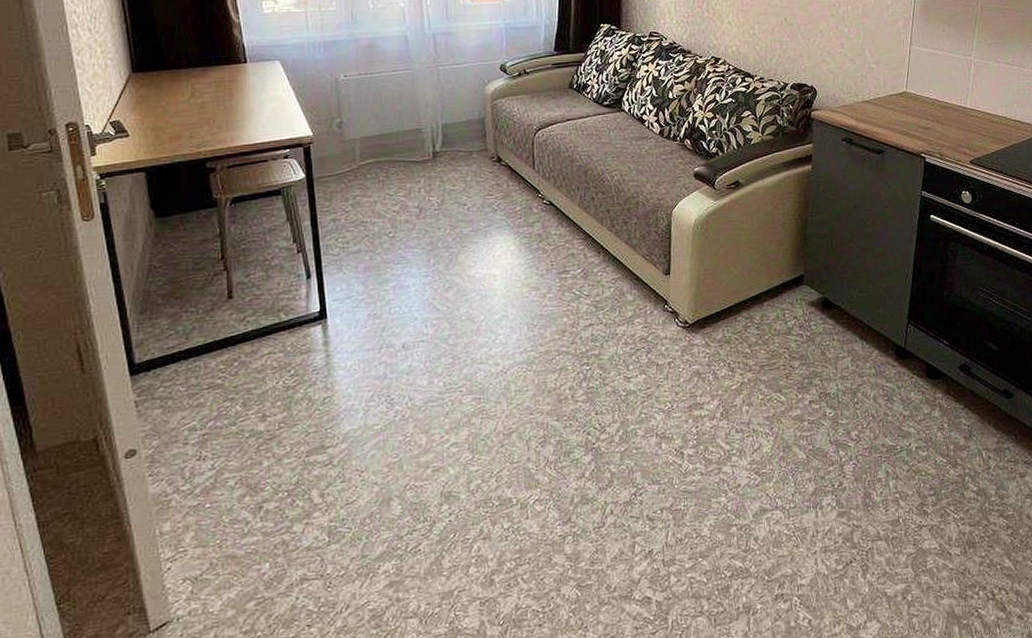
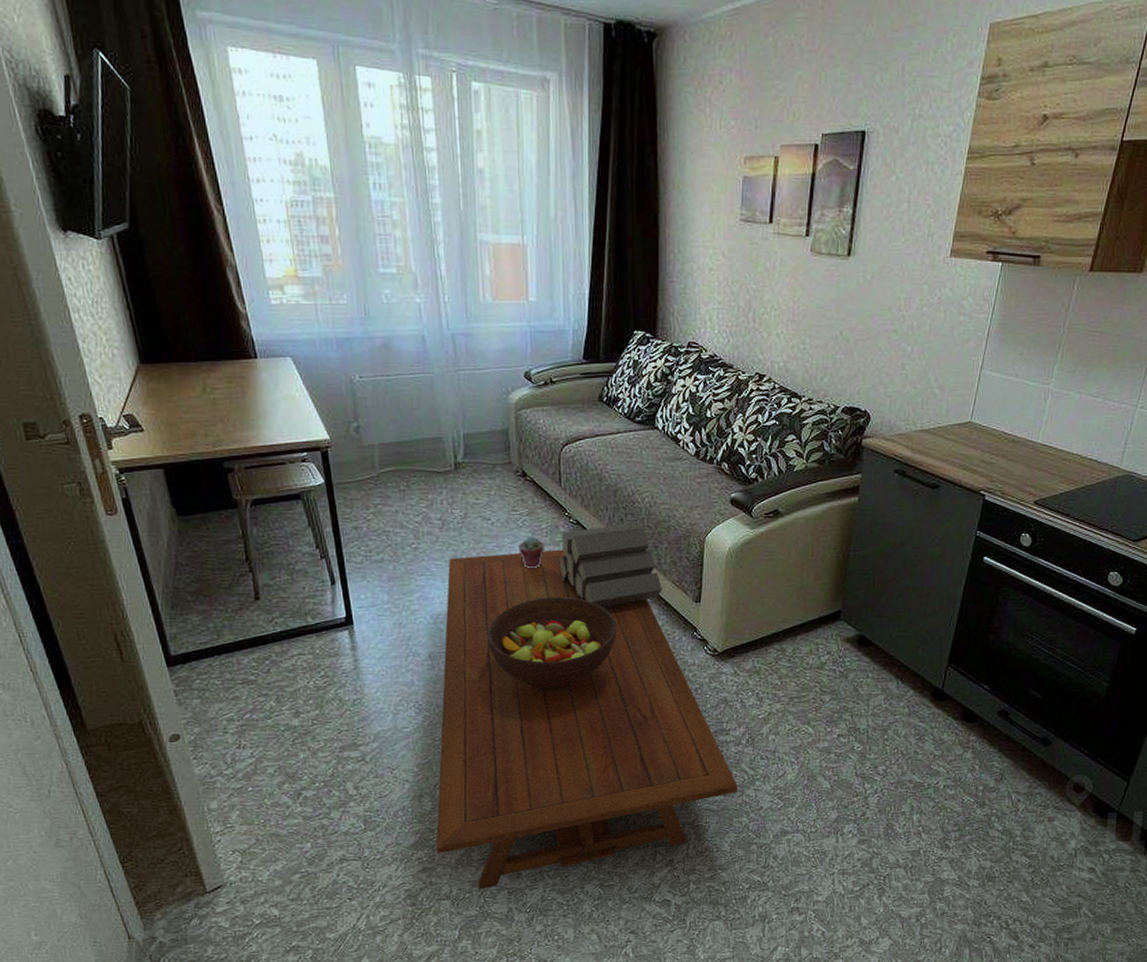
coffee table: none [404,230,715,603] -> present [436,549,739,890]
fruit bowl: none [461,276,590,374] -> present [486,596,616,690]
potted succulent: none [493,219,519,252] -> present [518,536,545,569]
log pile: none [532,202,633,286] -> present [559,524,662,607]

